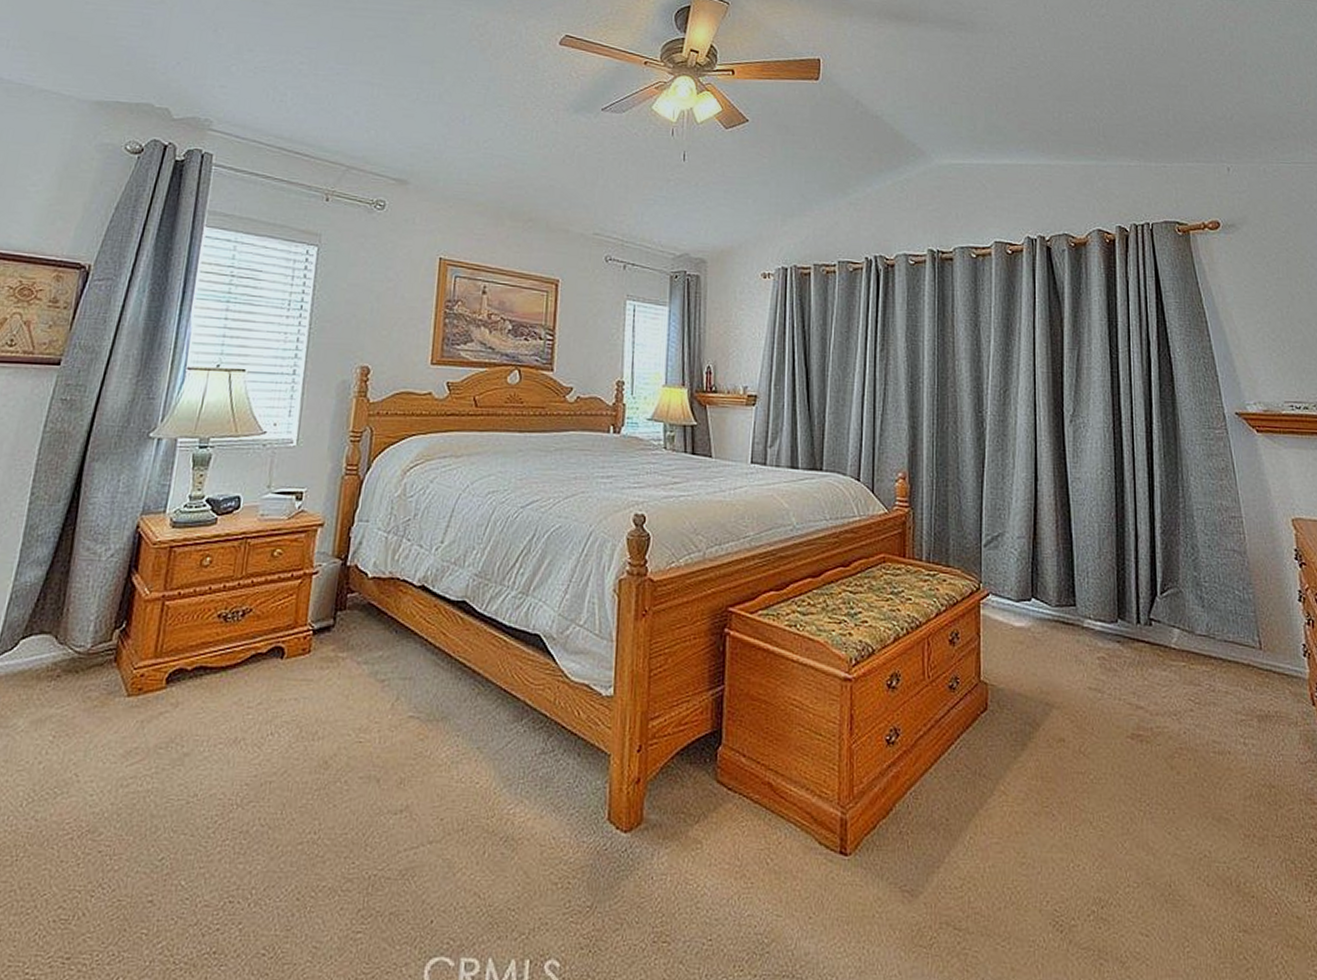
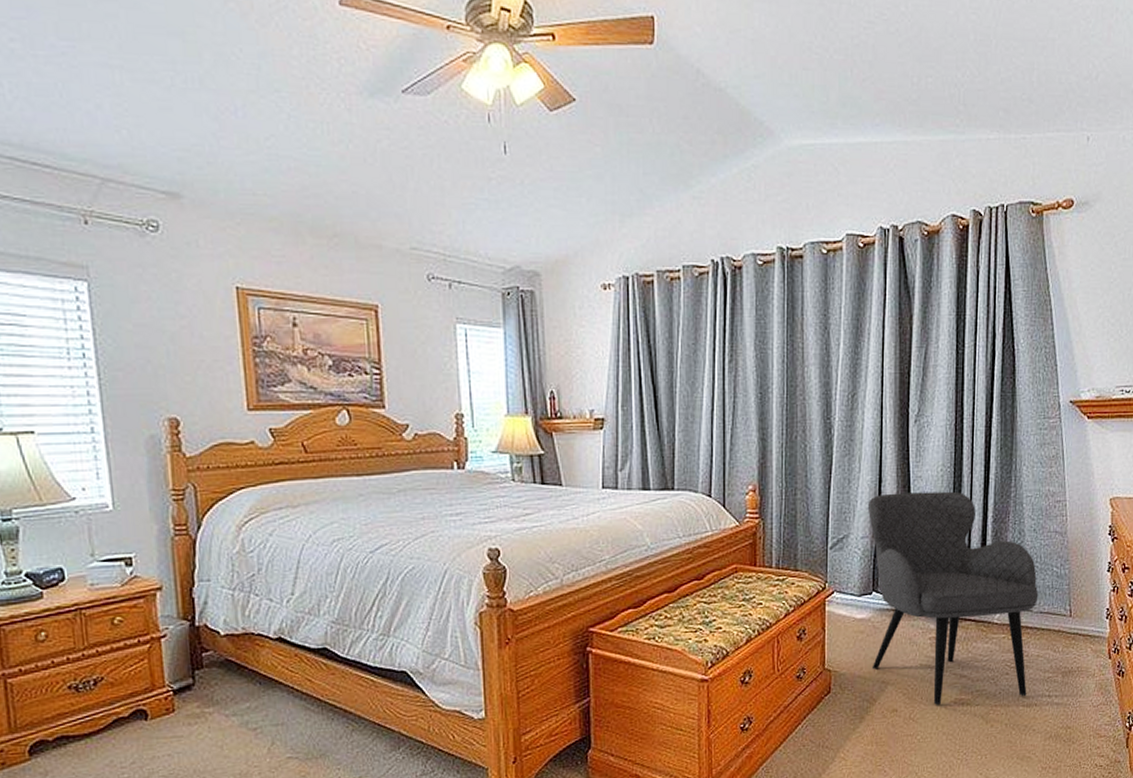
armchair: none [1024,493,1221,740] -> present [868,491,1039,705]

